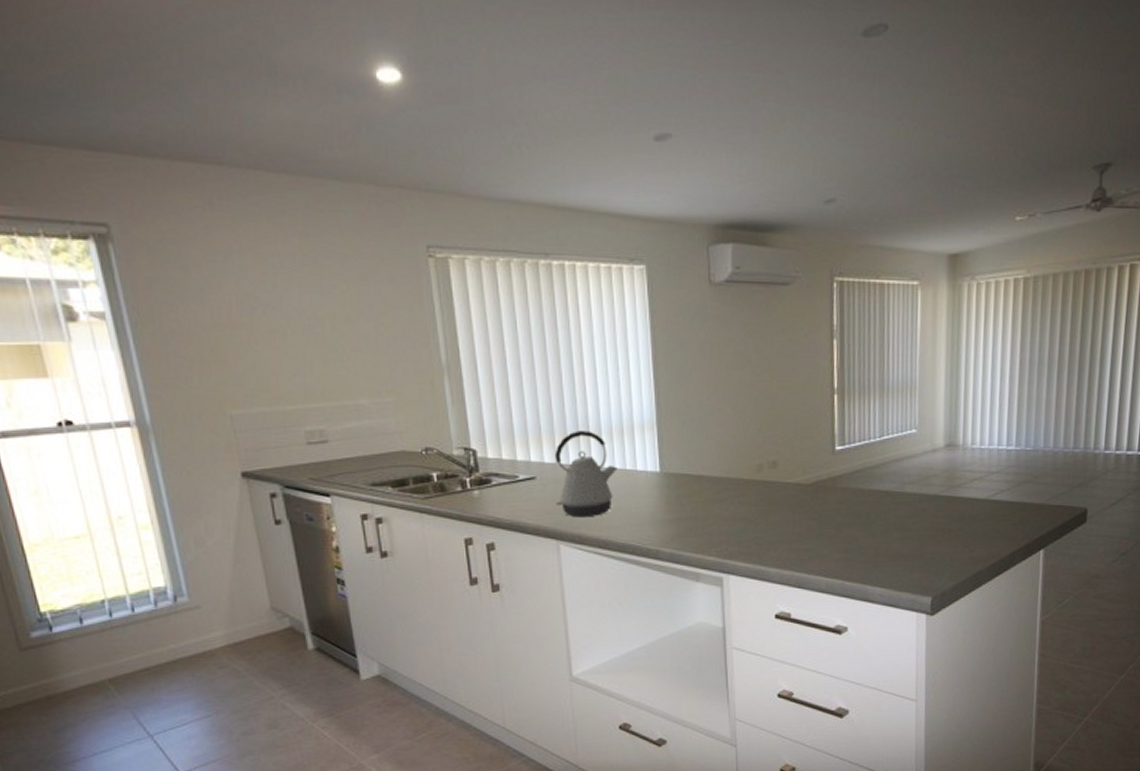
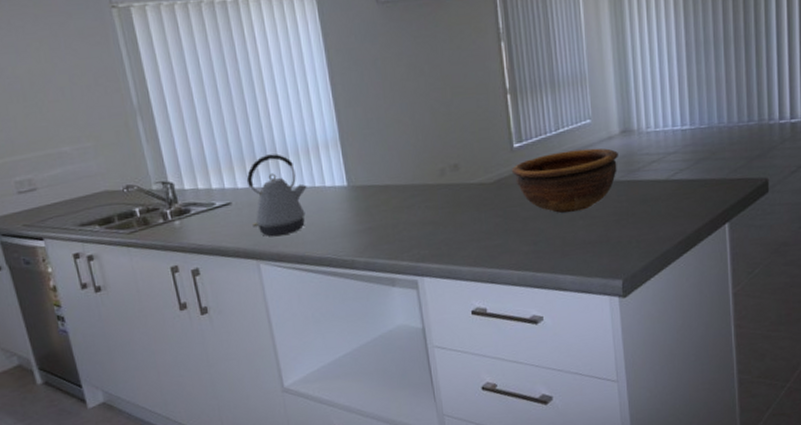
bowl: none [830,459,941,522] -> present [511,148,618,213]

